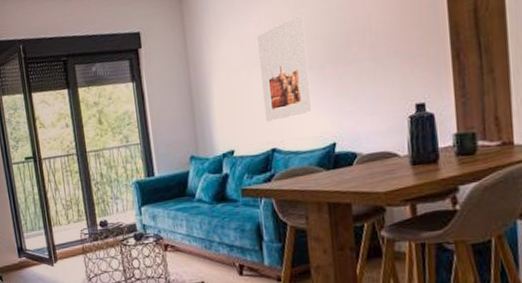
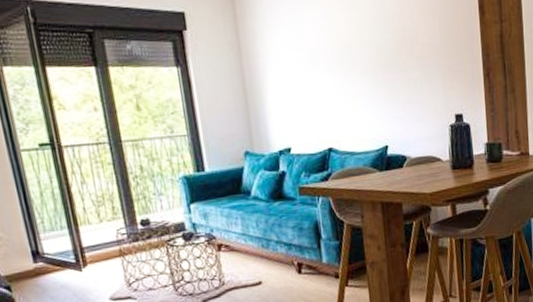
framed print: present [256,15,313,122] -> none [311,18,367,121]

